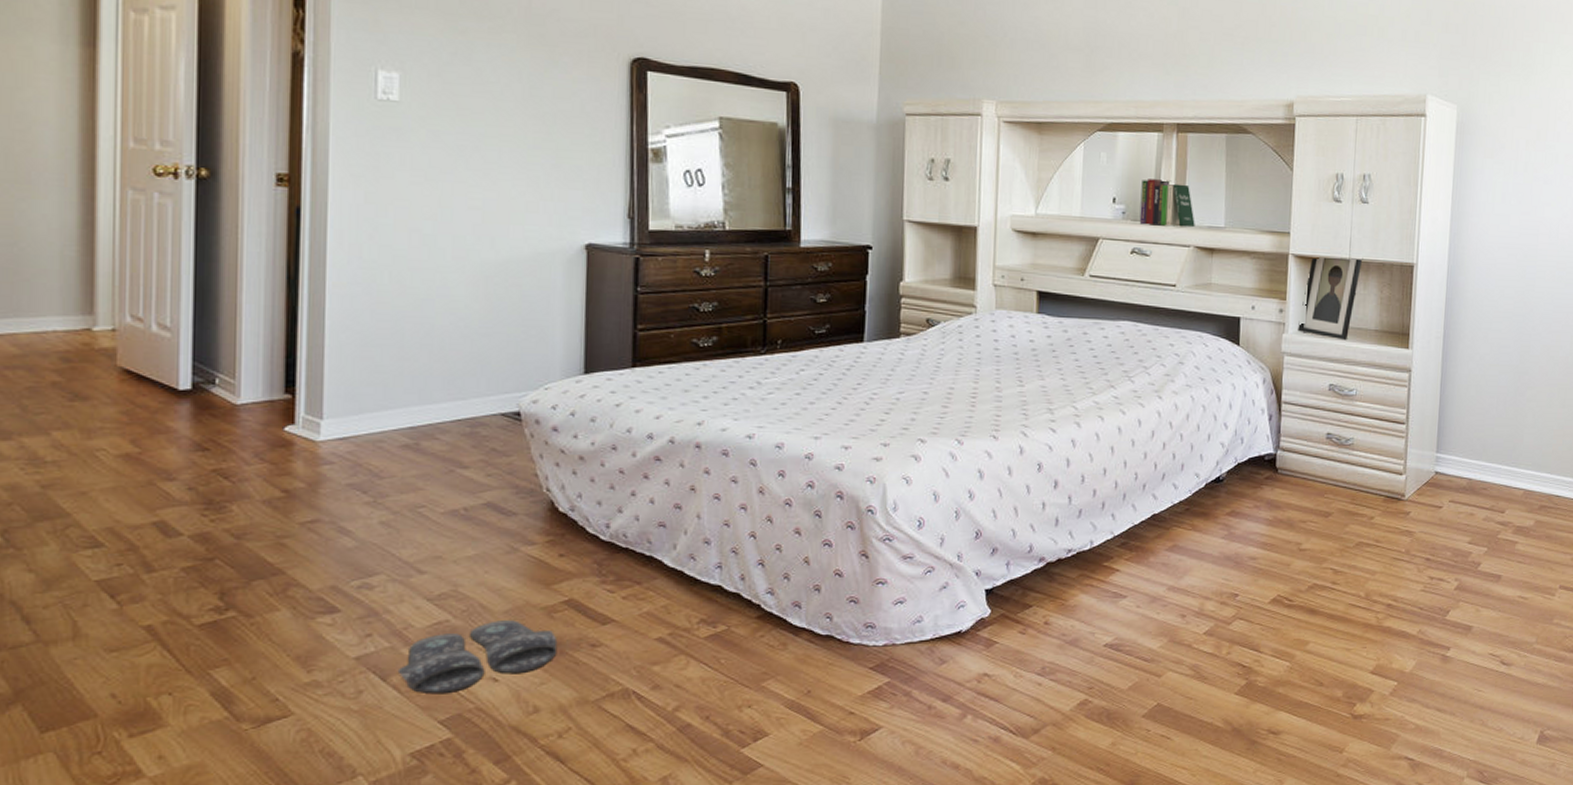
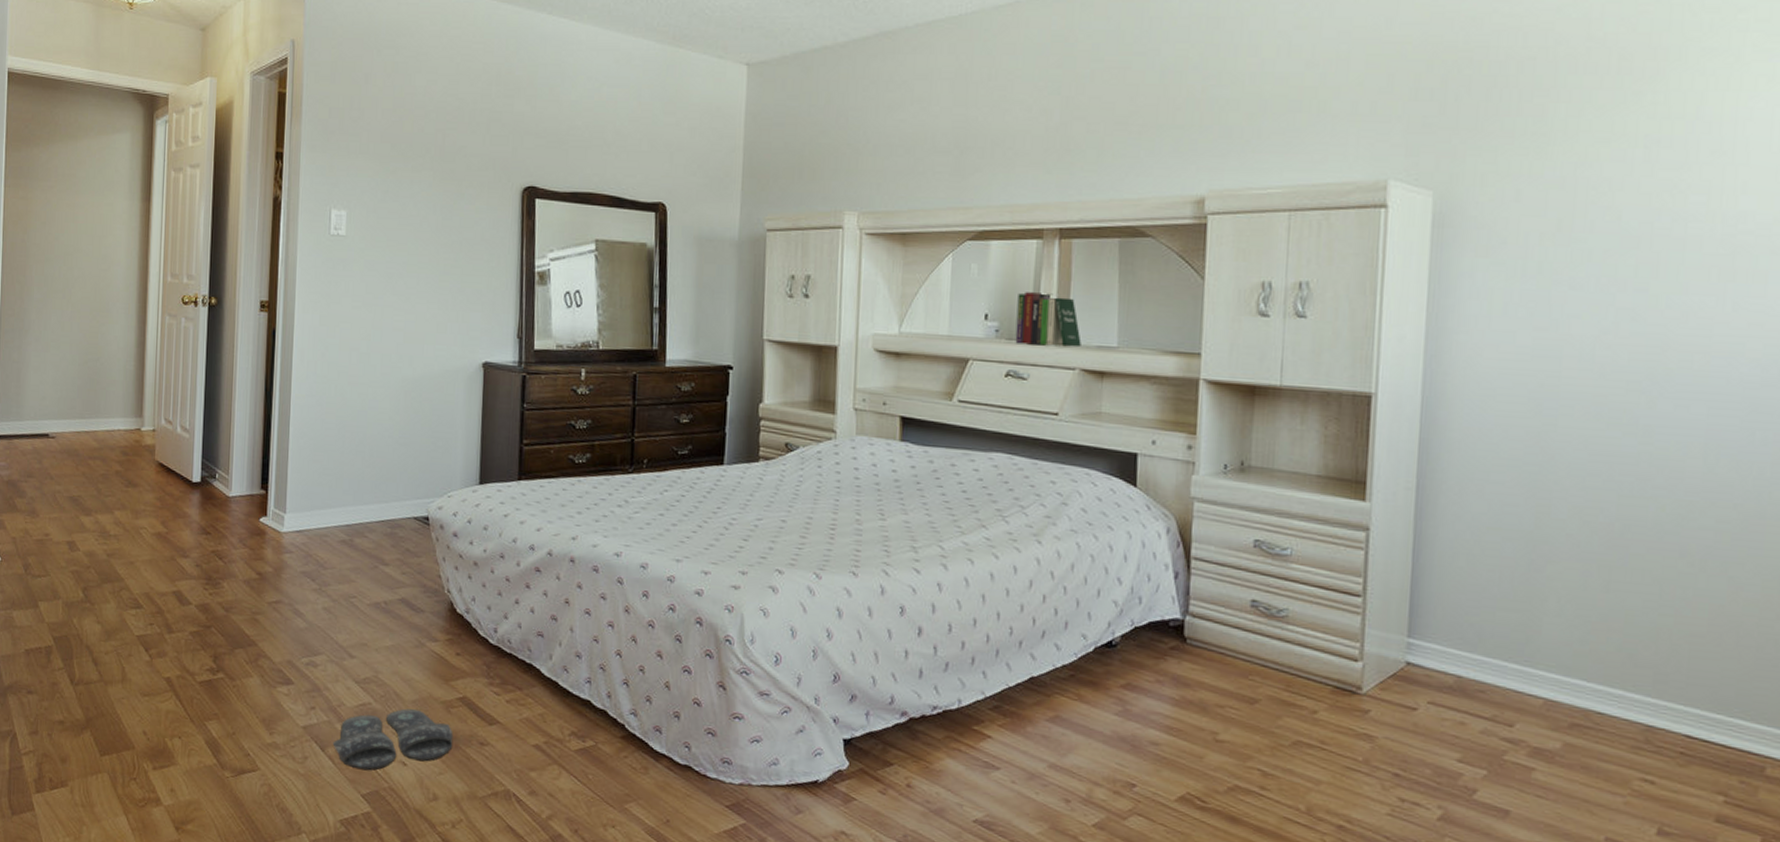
picture frame: present [1298,257,1363,341] -> none [1212,384,1300,487]

